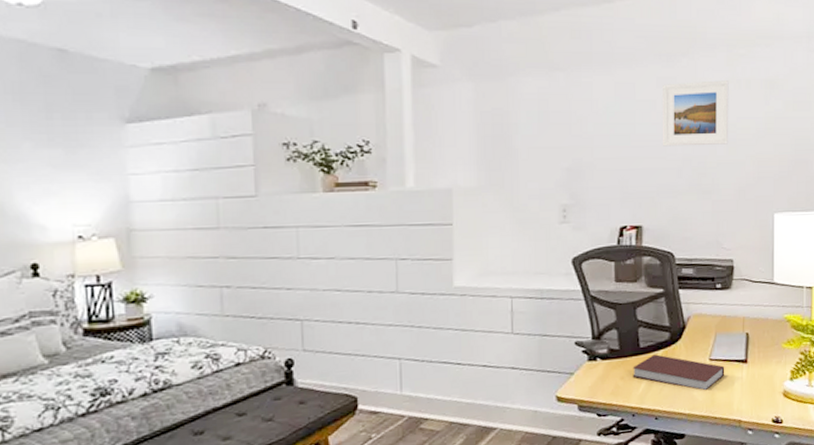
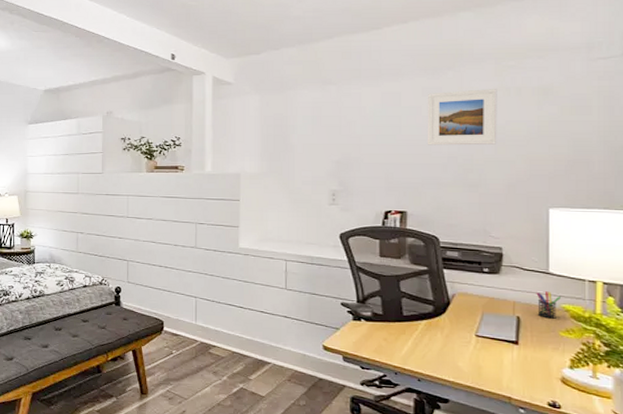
notebook: present [632,354,725,391] -> none [395,323,493,364]
pen holder: none [763,302,783,332] -> present [536,291,561,319]

